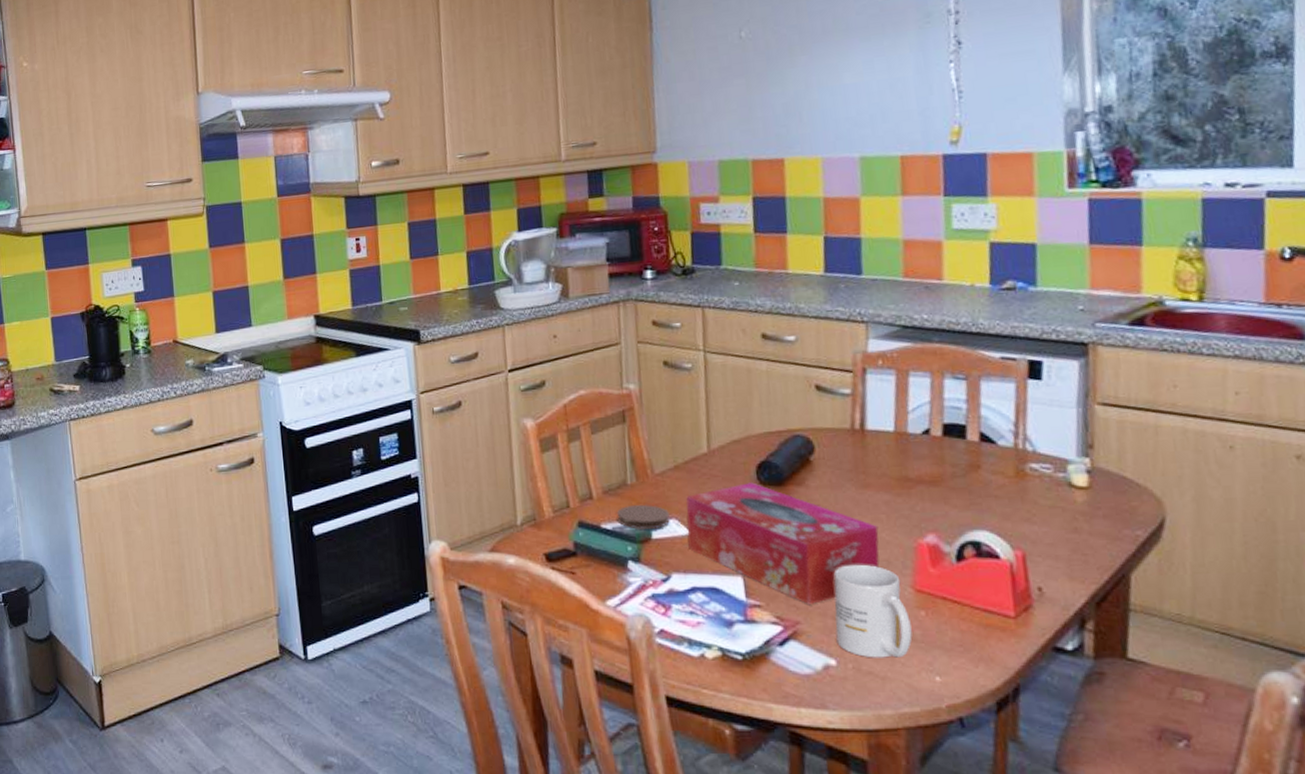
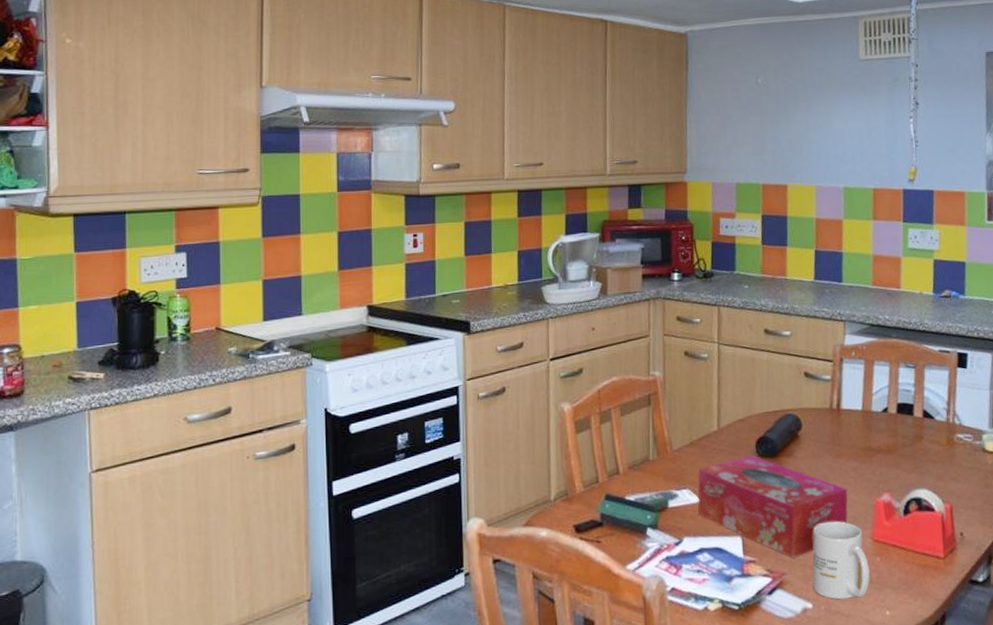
coaster: present [616,504,670,529] -> none [639,476,684,500]

